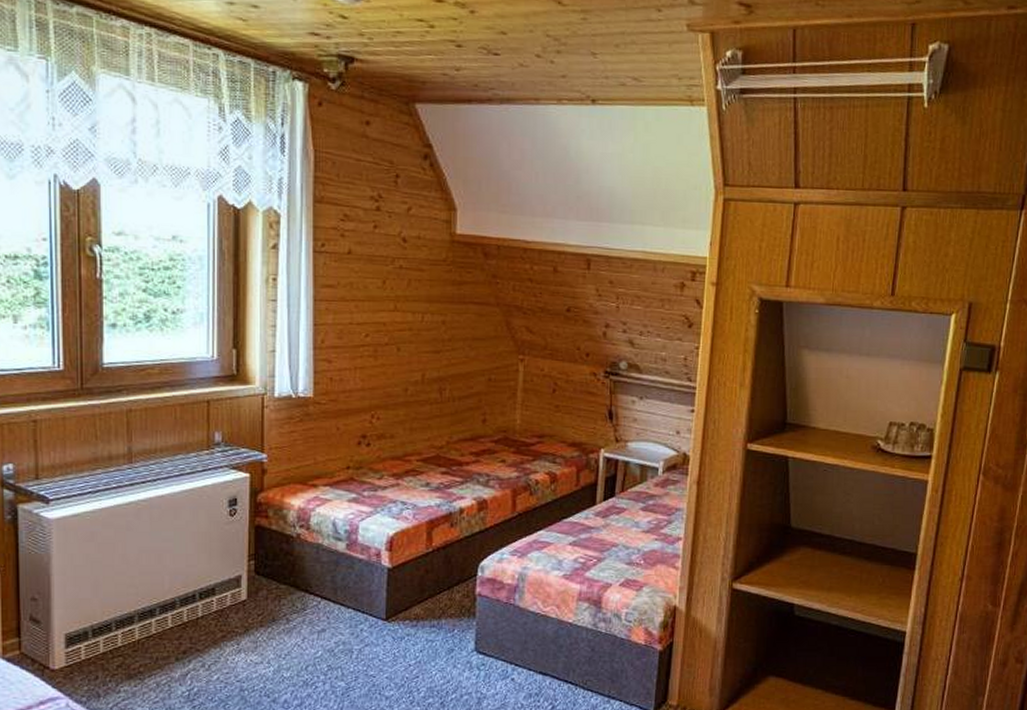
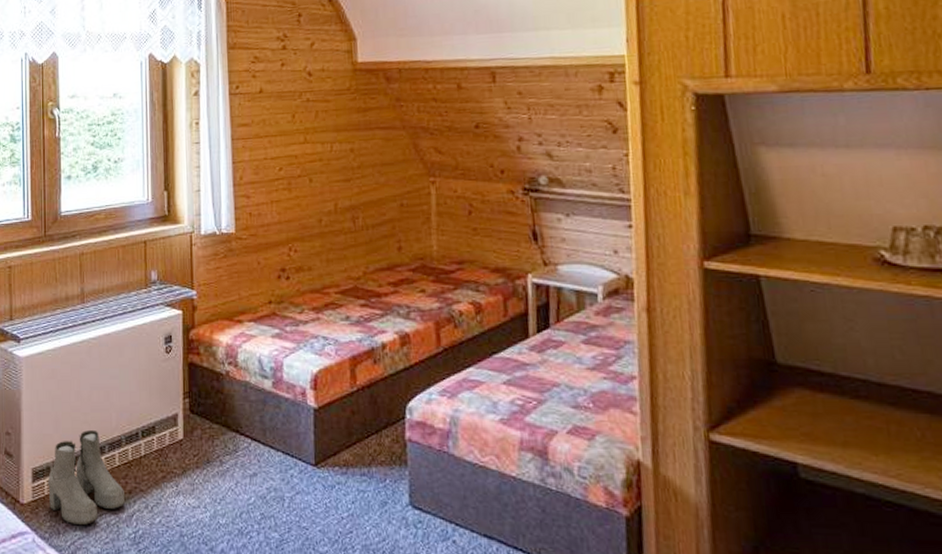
boots: none [85,592,179,688] -> present [48,429,126,526]

